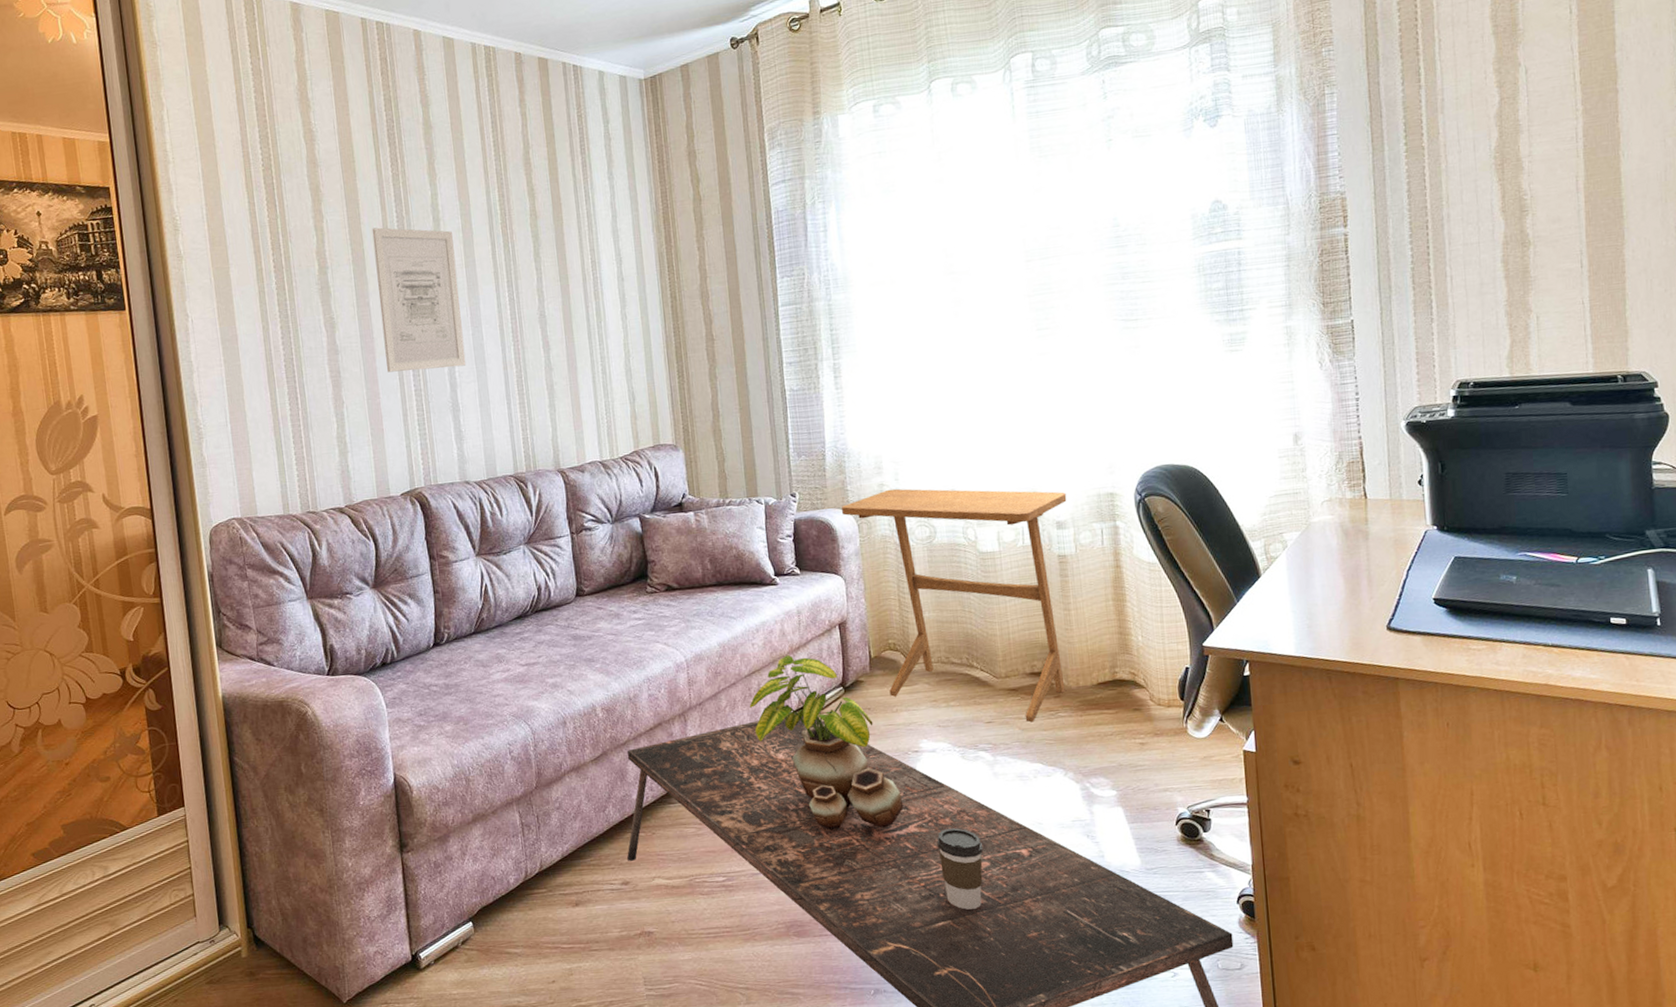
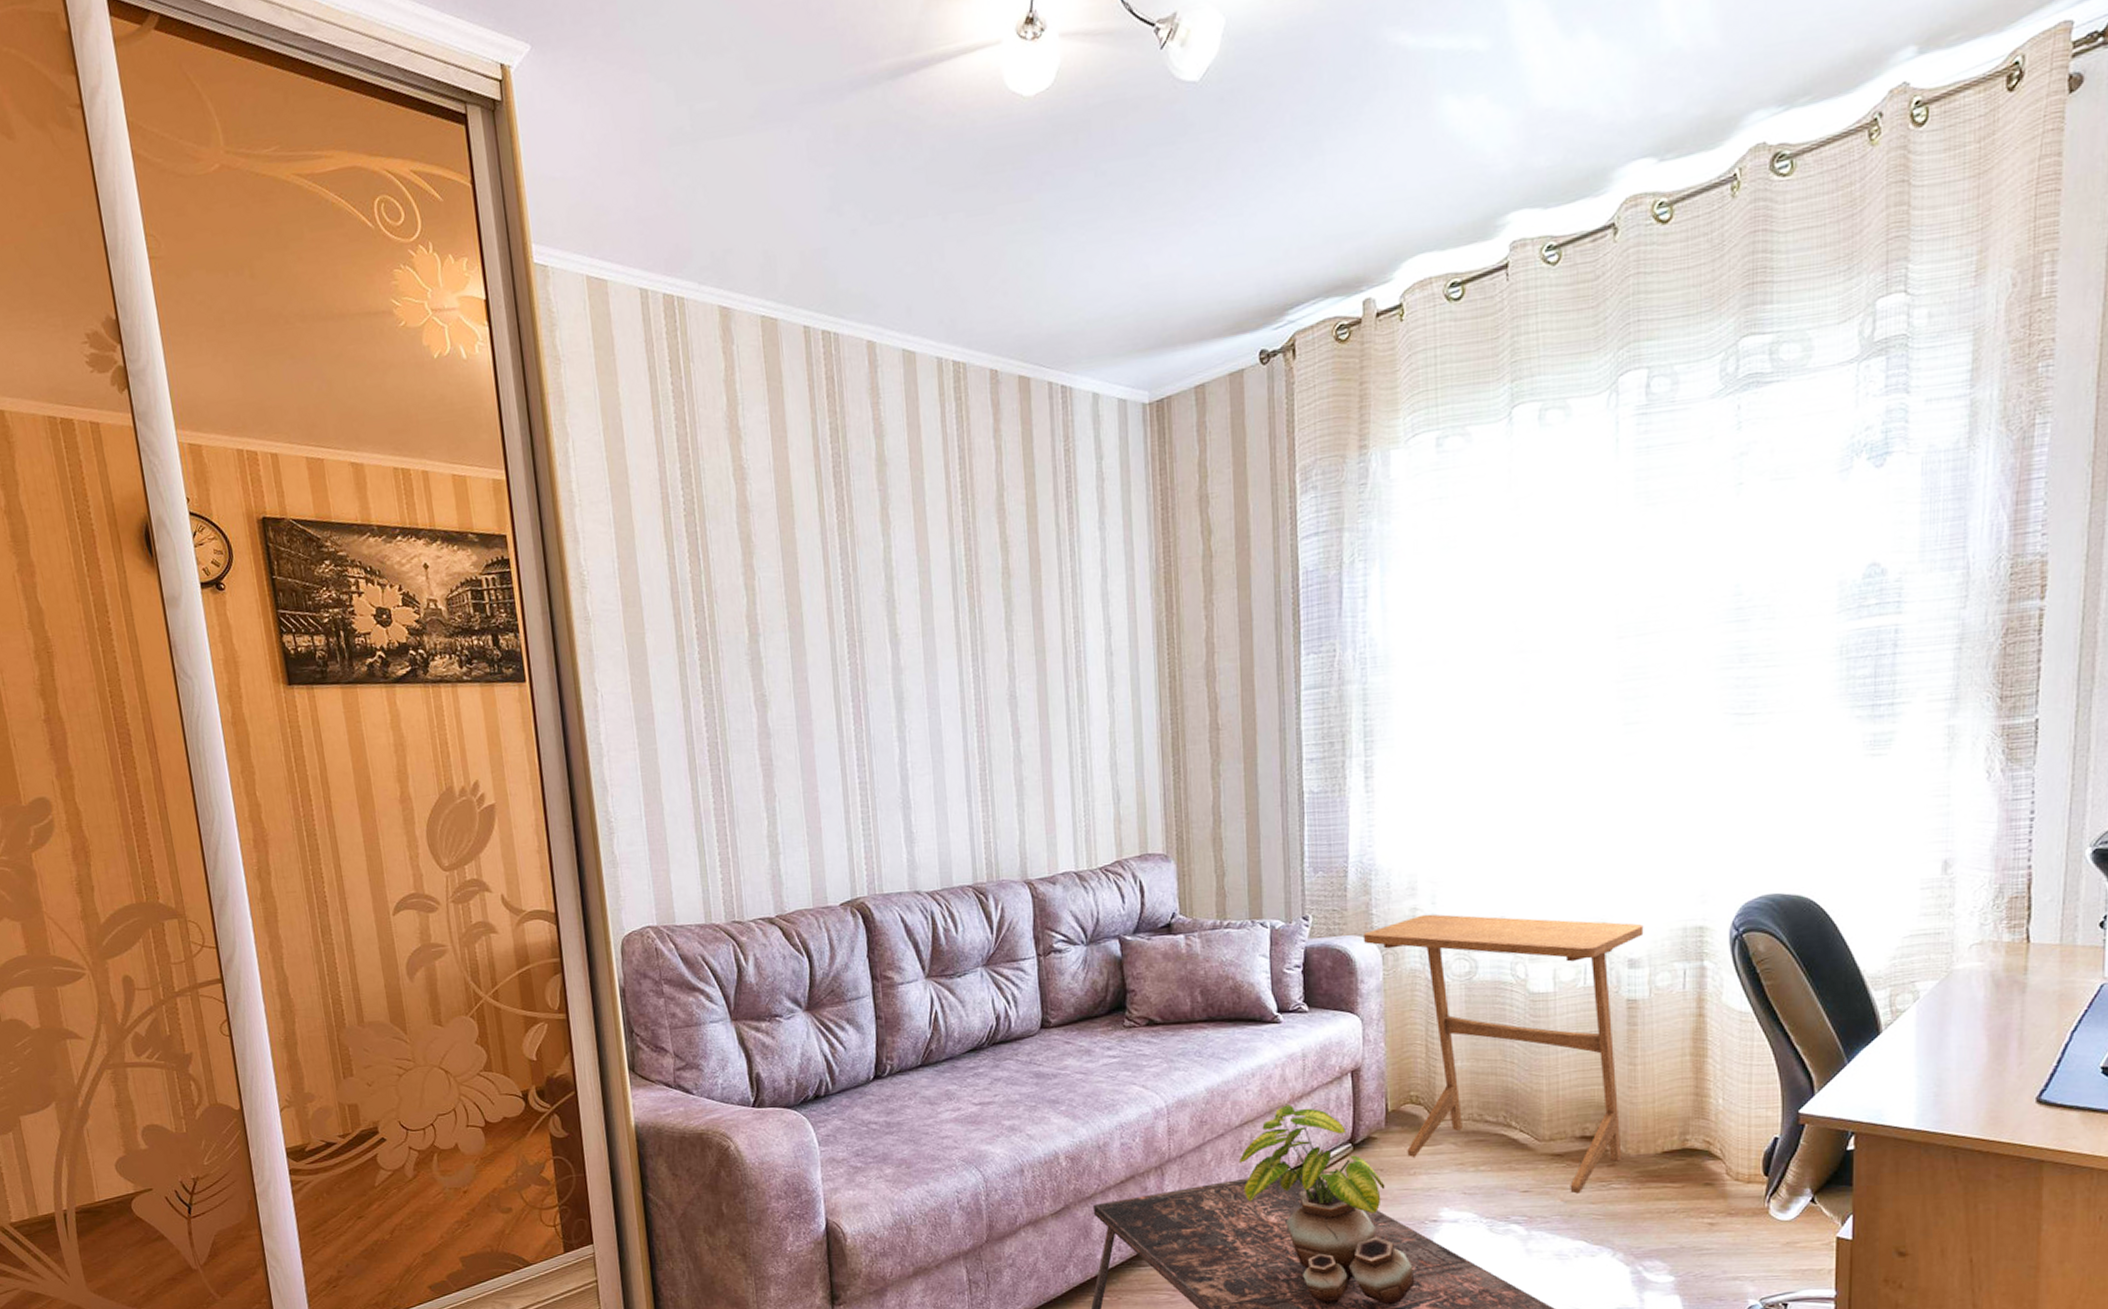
wall art: present [371,227,467,373] -> none [812,586,921,761]

